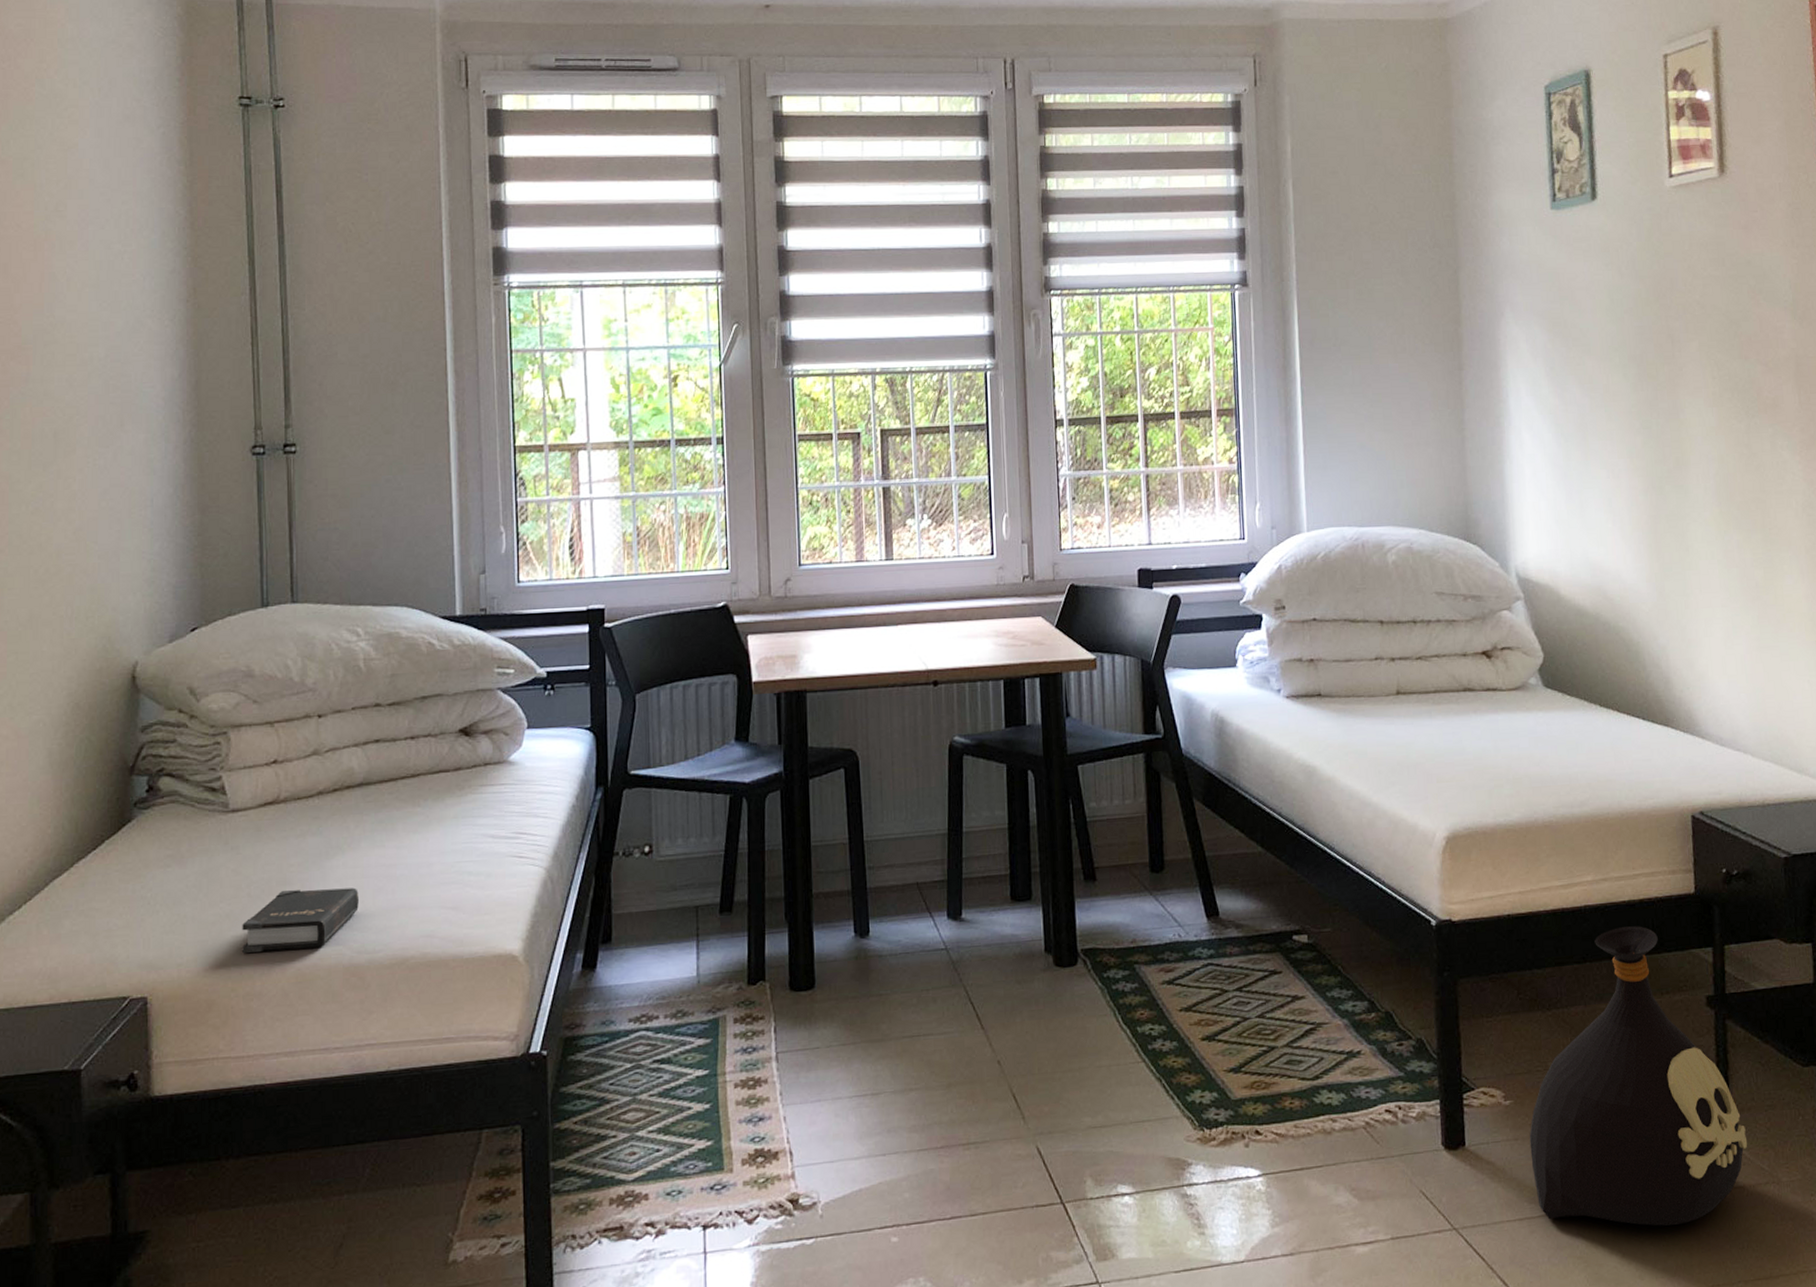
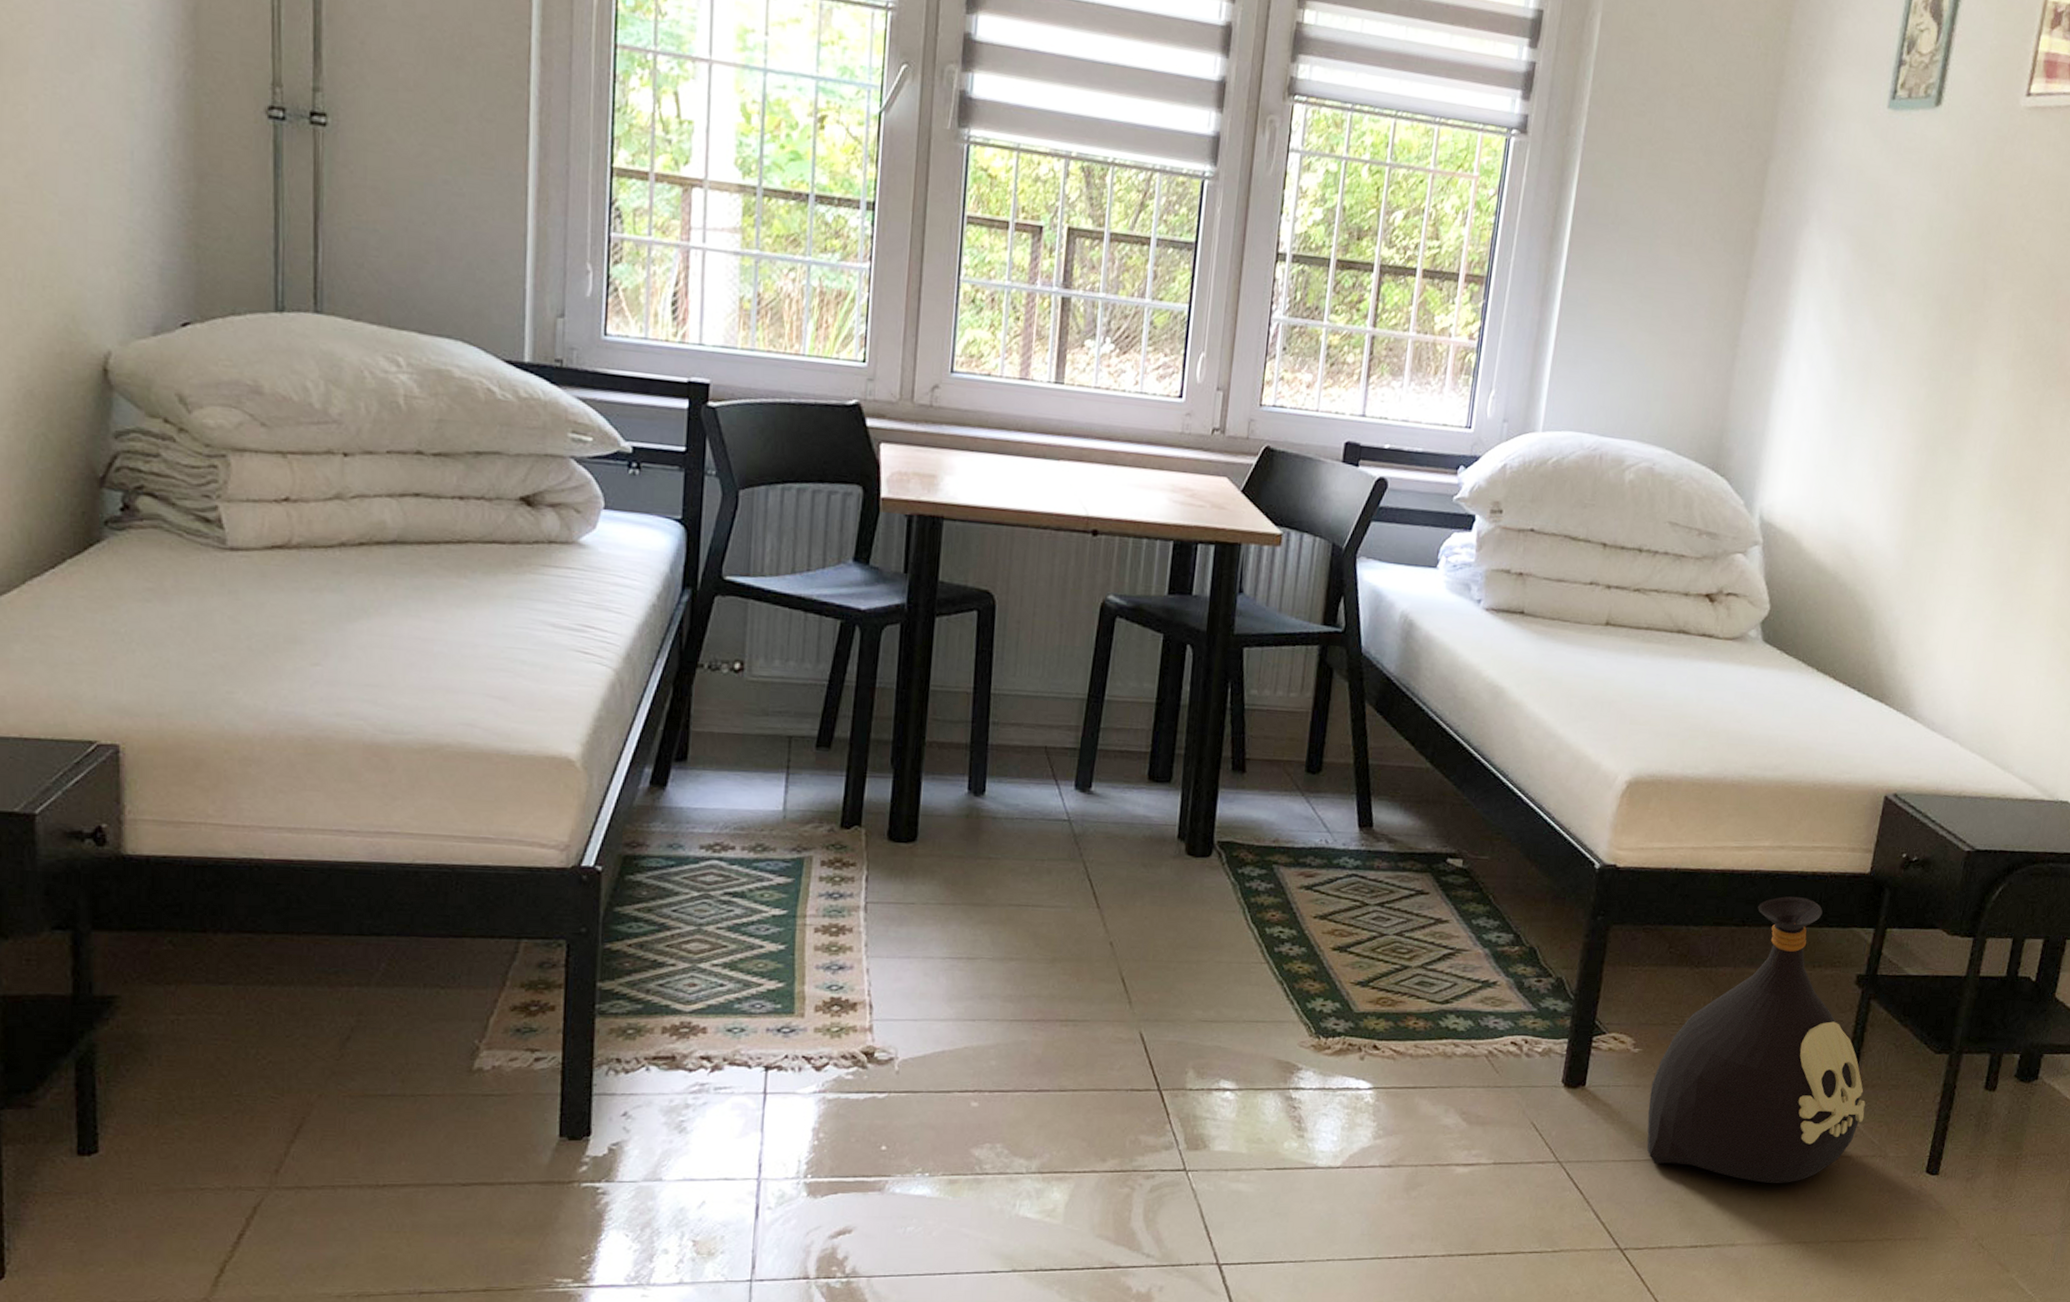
hardback book: present [242,887,359,953] -> none [239,649,386,719]

